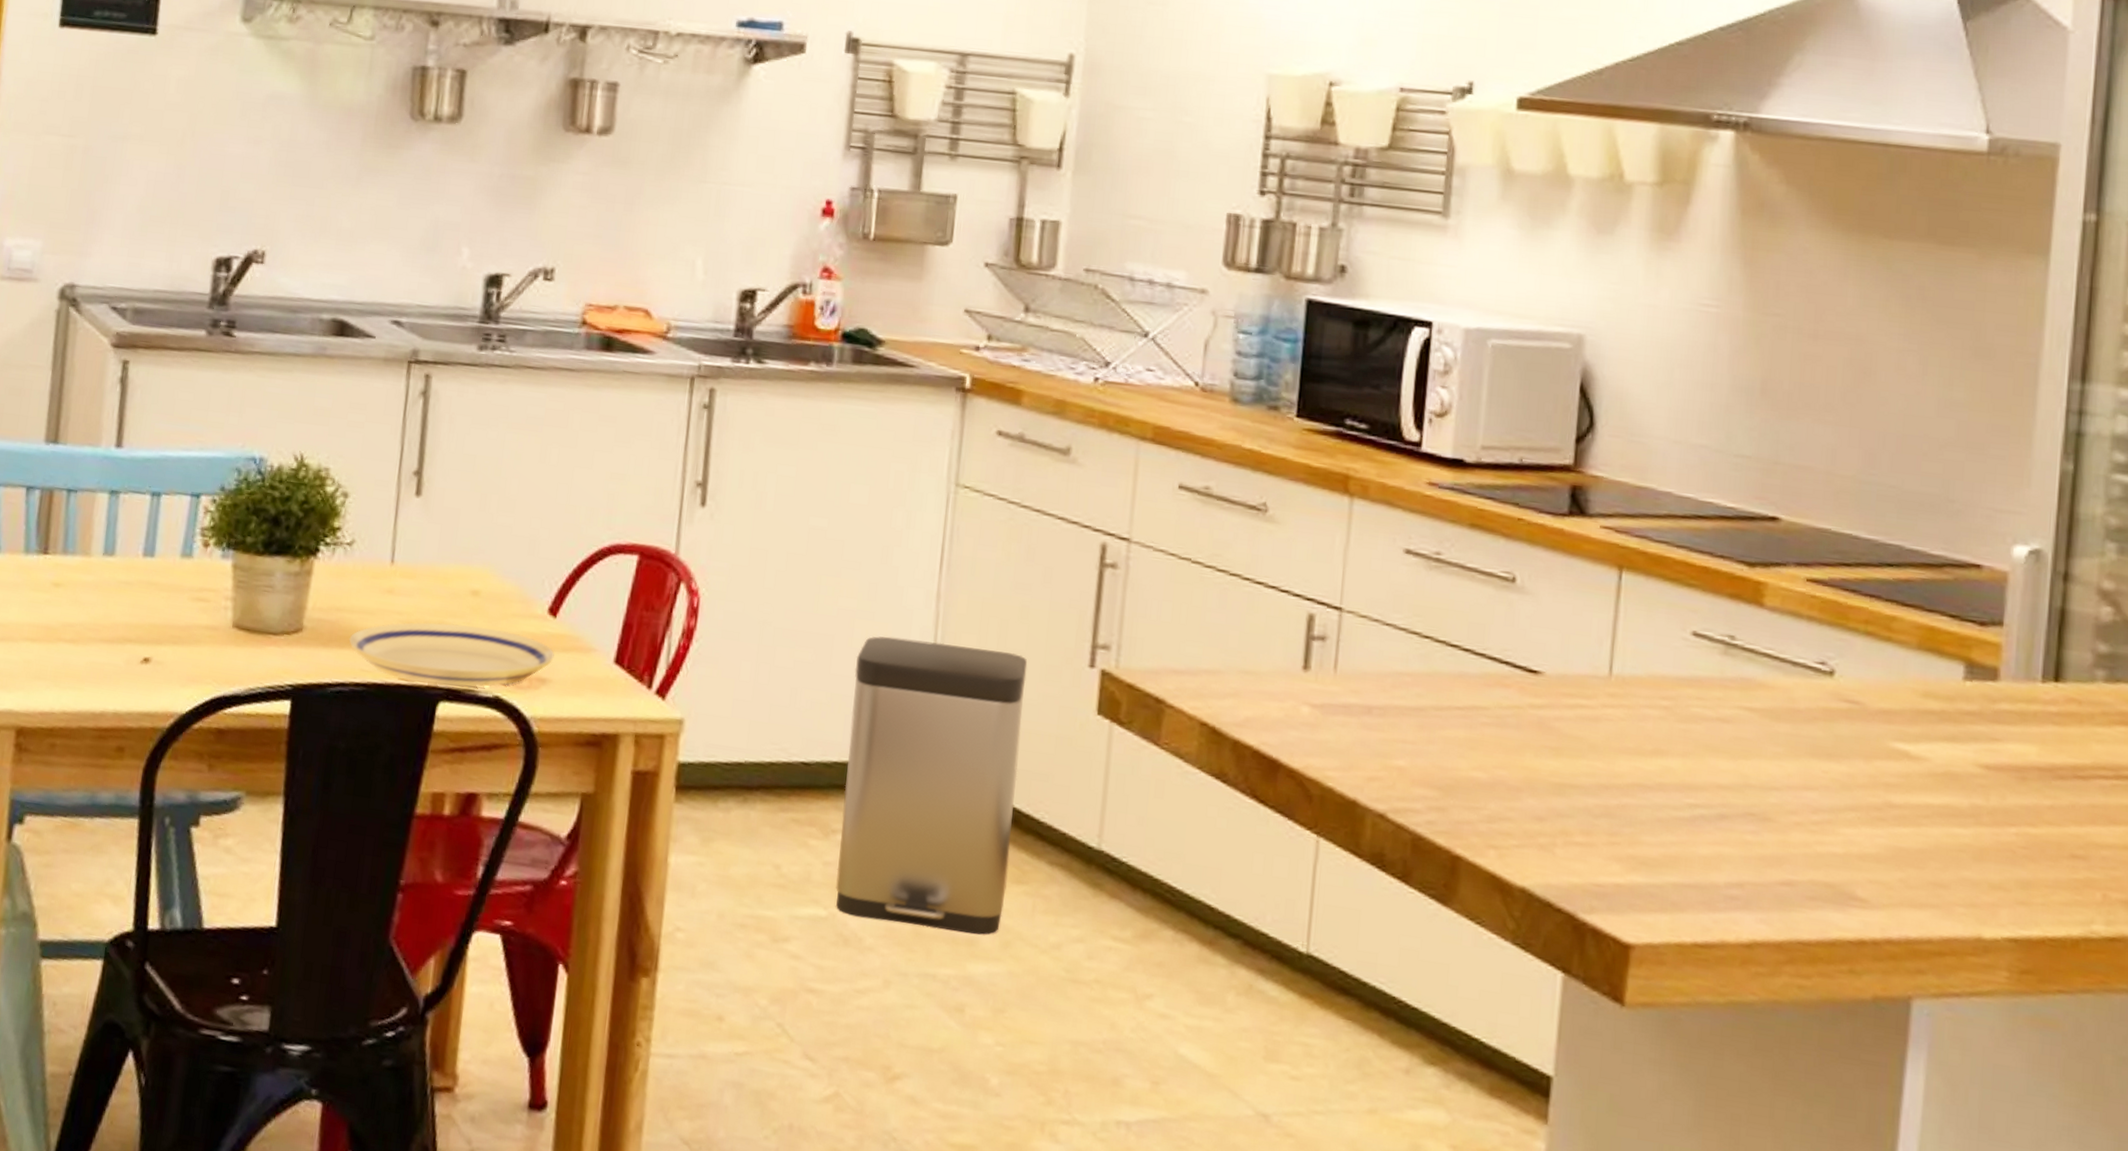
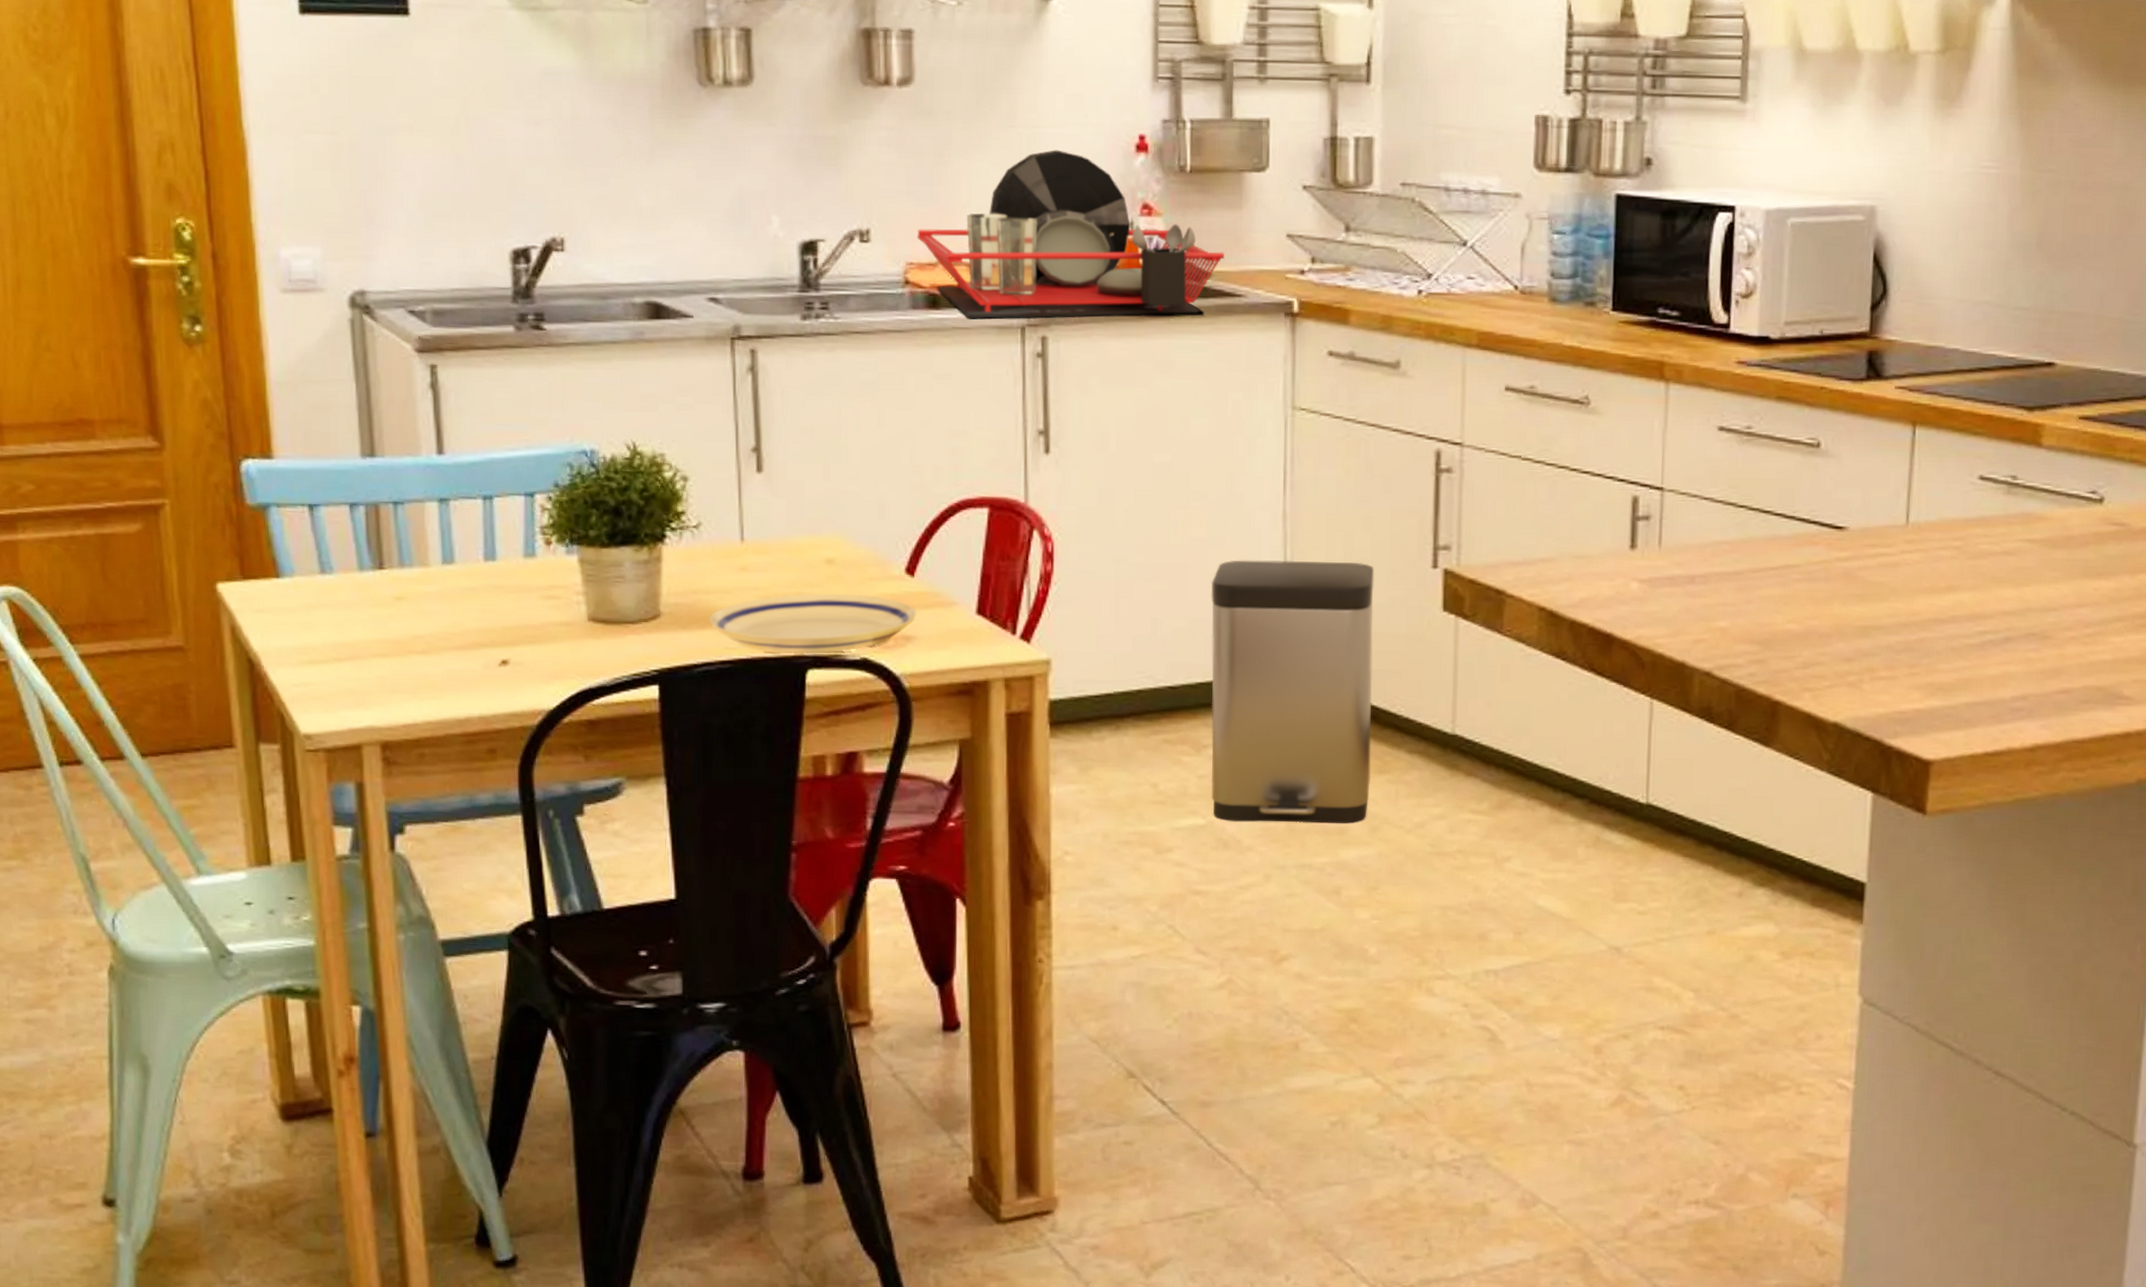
dish rack: none [599,207,900,384] -> present [917,149,1224,320]

